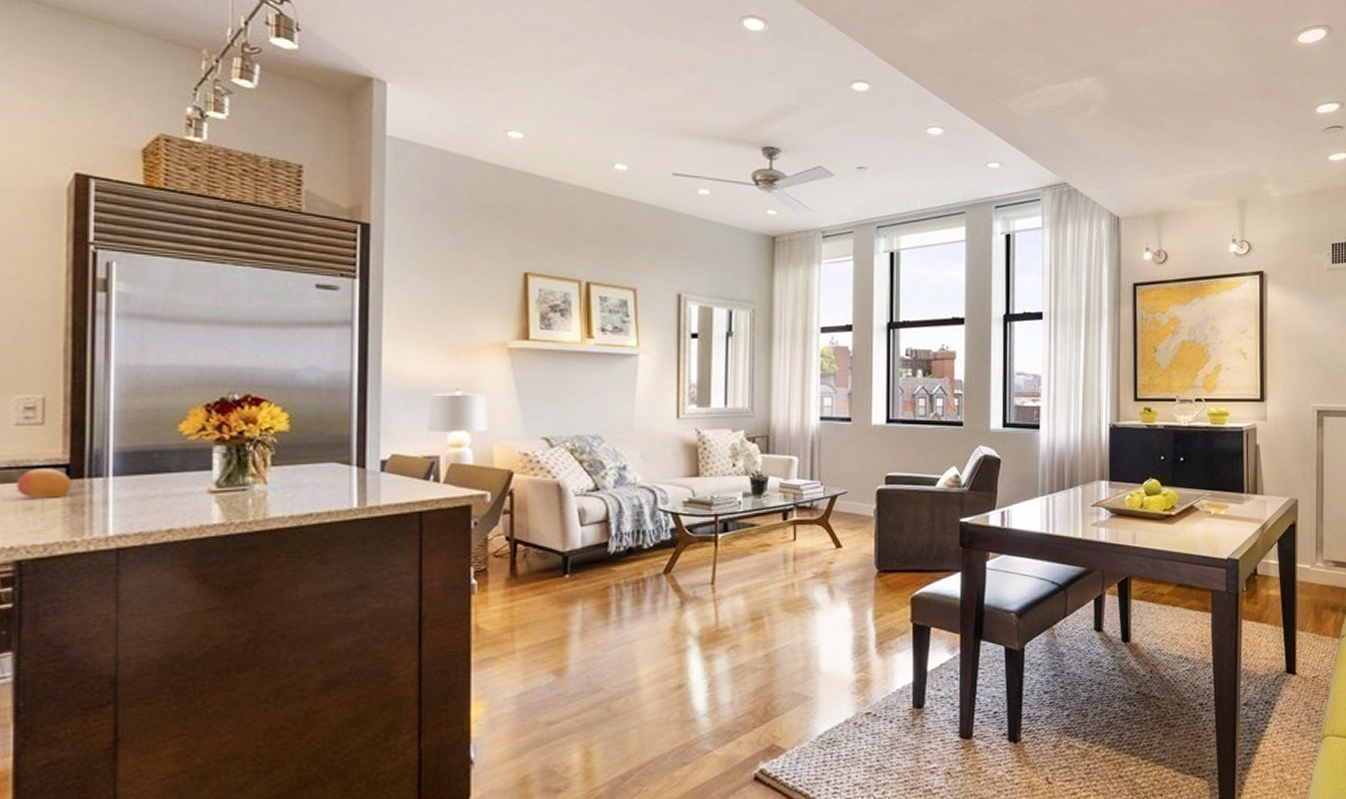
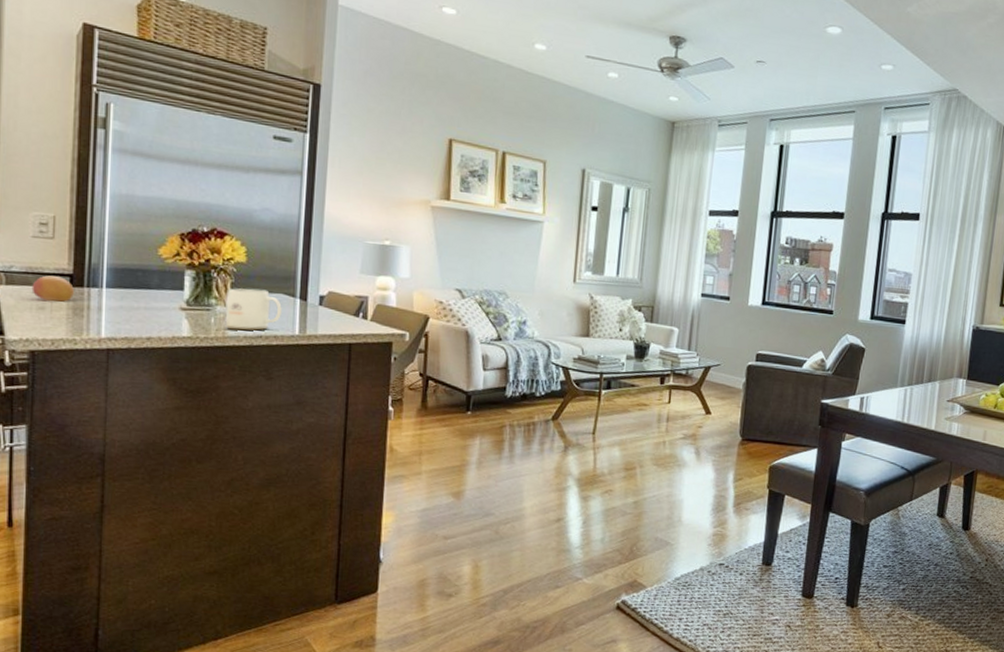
mug: none [265,460,335,510] -> present [225,288,282,331]

